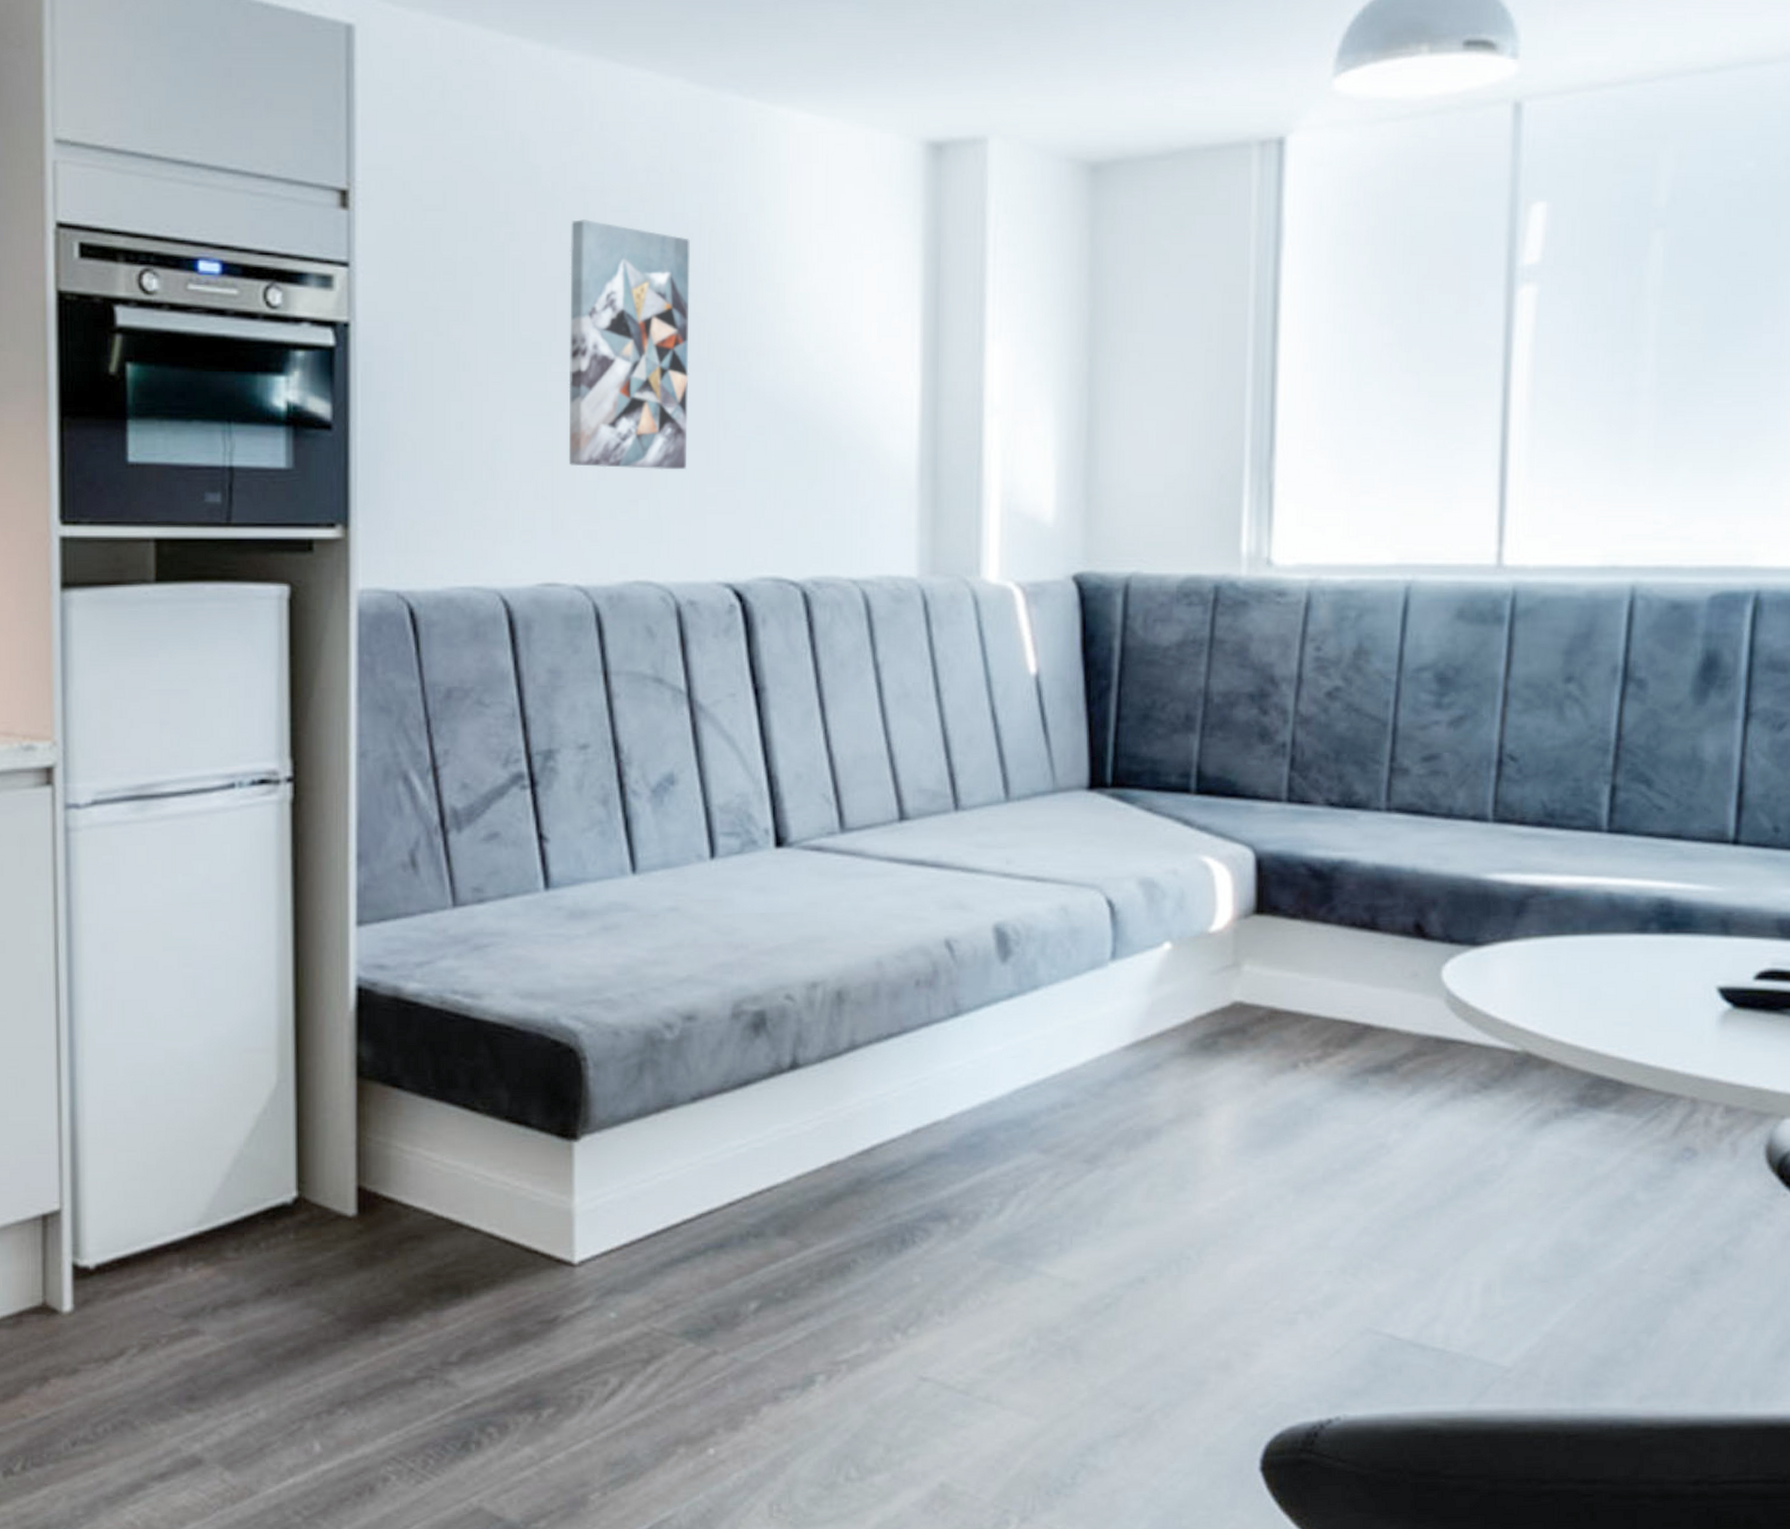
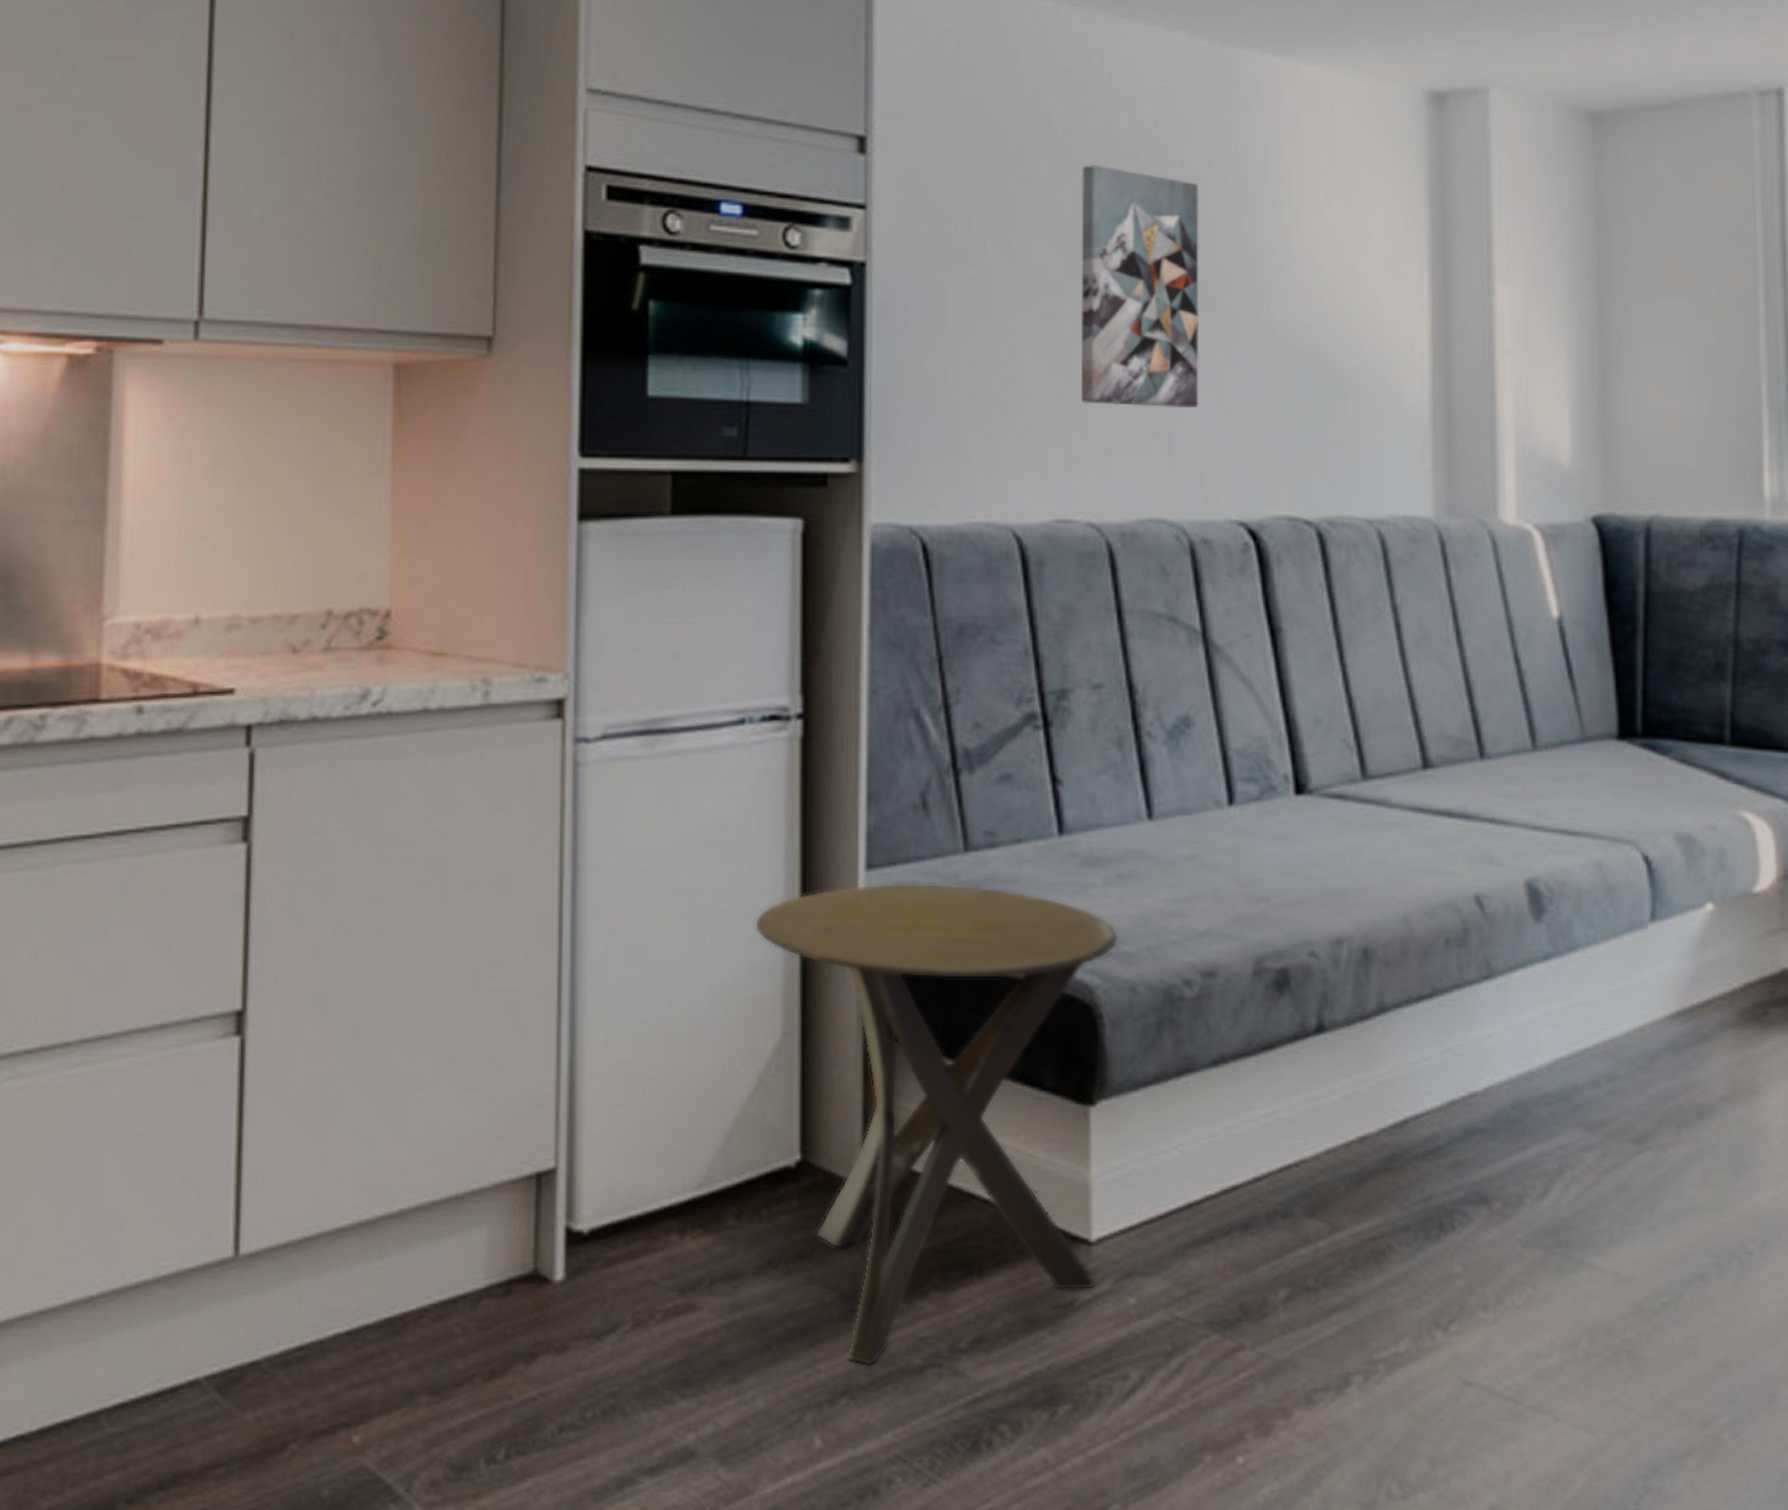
side table: none [249,937,603,1379] -> present [755,883,1119,1365]

